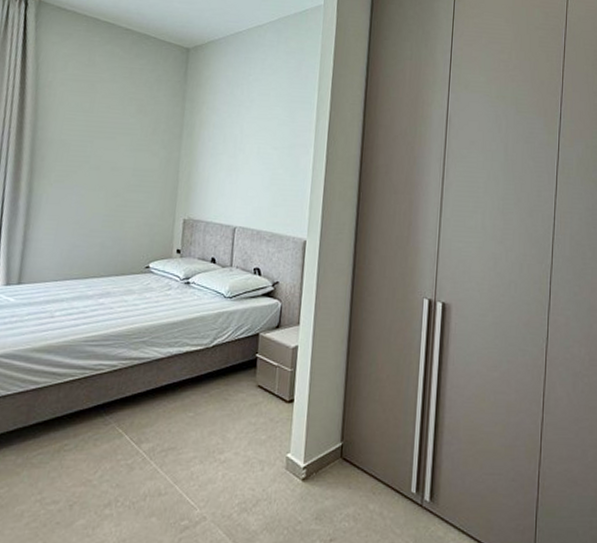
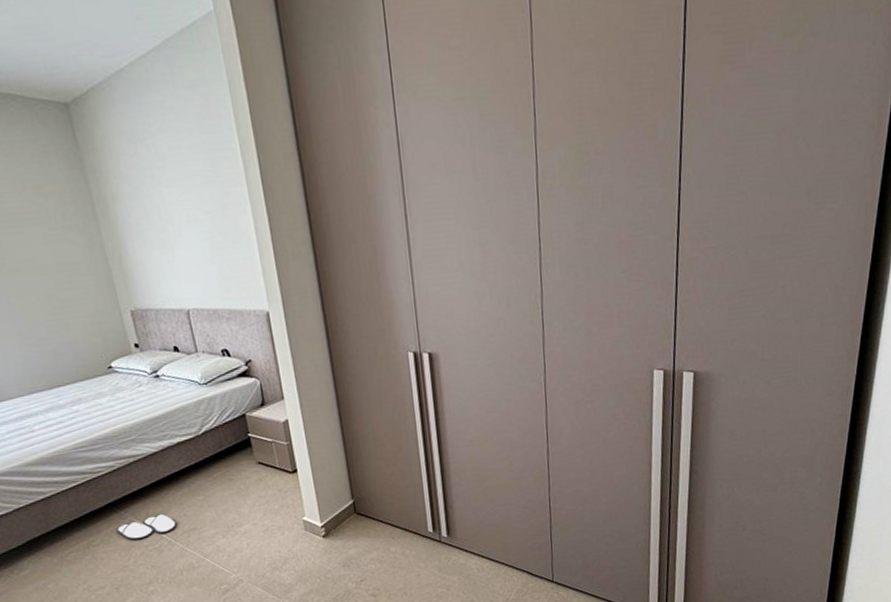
slippers: none [94,425,159,452] -> present [116,513,177,541]

